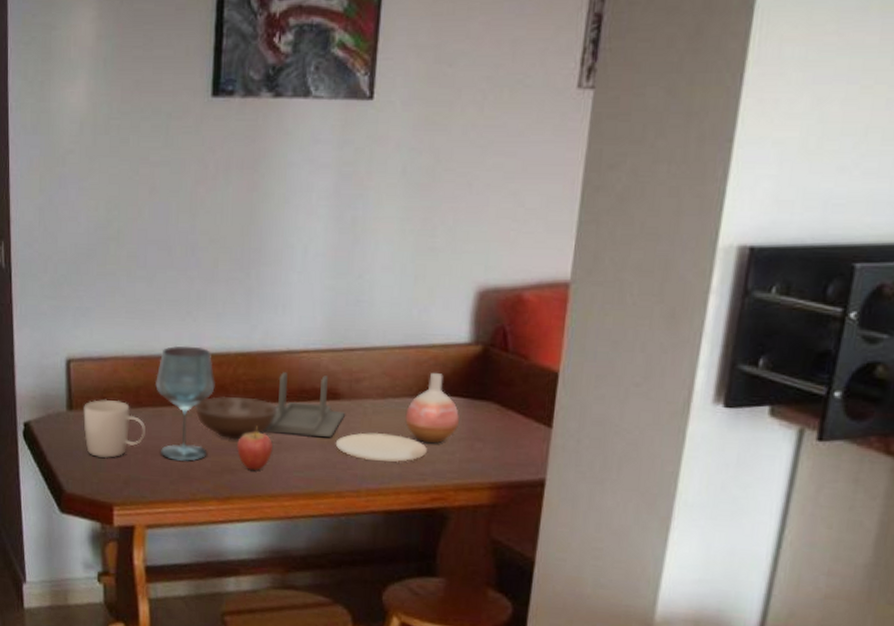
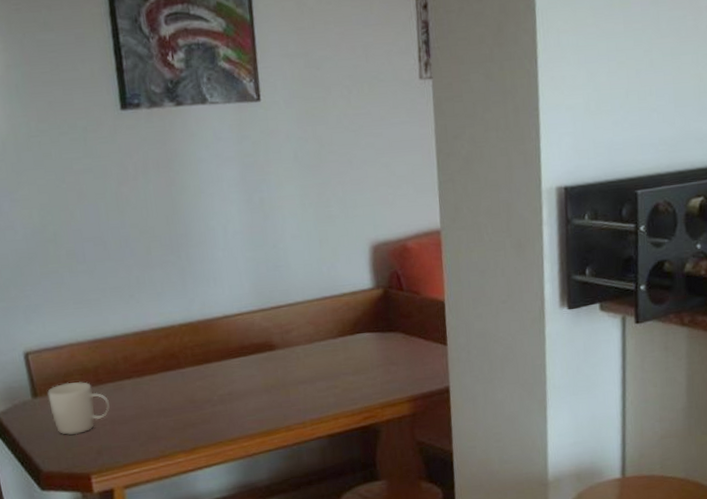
wine glass: present [155,345,217,461] -> none [111,323,169,425]
bowl: present [194,395,278,440] -> none [150,360,225,399]
fruit: present [236,425,273,470] -> none [193,383,226,422]
napkin holder: present [263,372,345,438] -> none [214,332,282,387]
plate: present [335,432,427,463] -> none [277,370,354,396]
vase: present [405,372,460,444] -> none [331,315,376,373]

